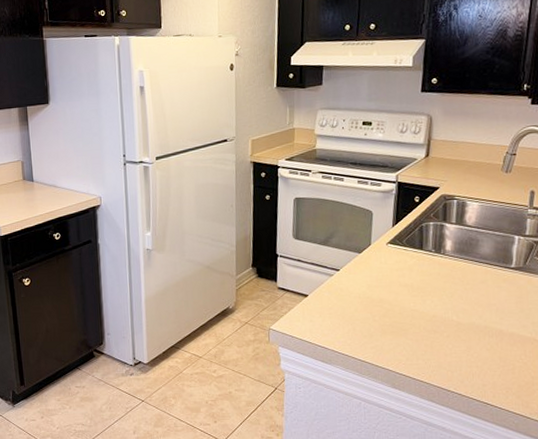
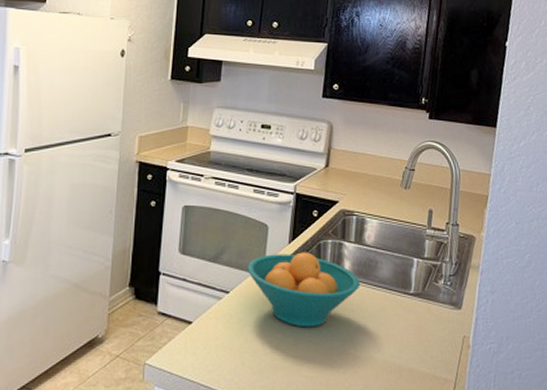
fruit bowl: none [354,234,462,299] -> present [247,252,361,328]

